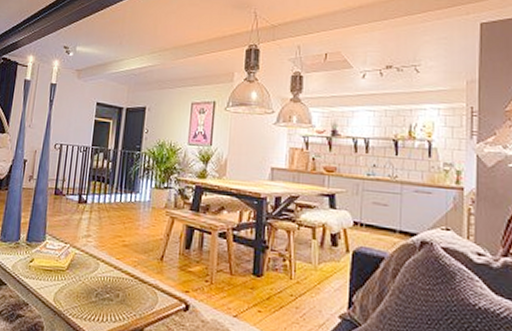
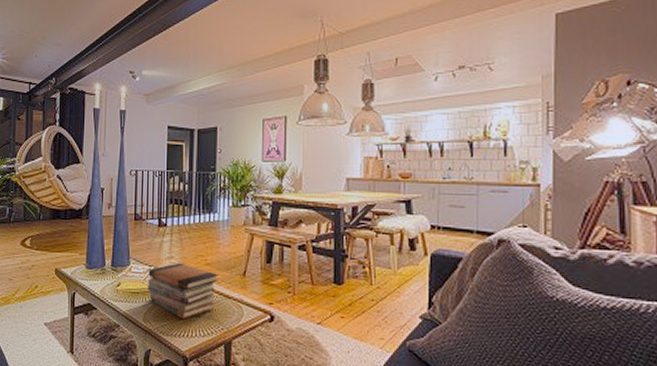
book stack: none [61,241,135,303] -> present [148,262,218,320]

